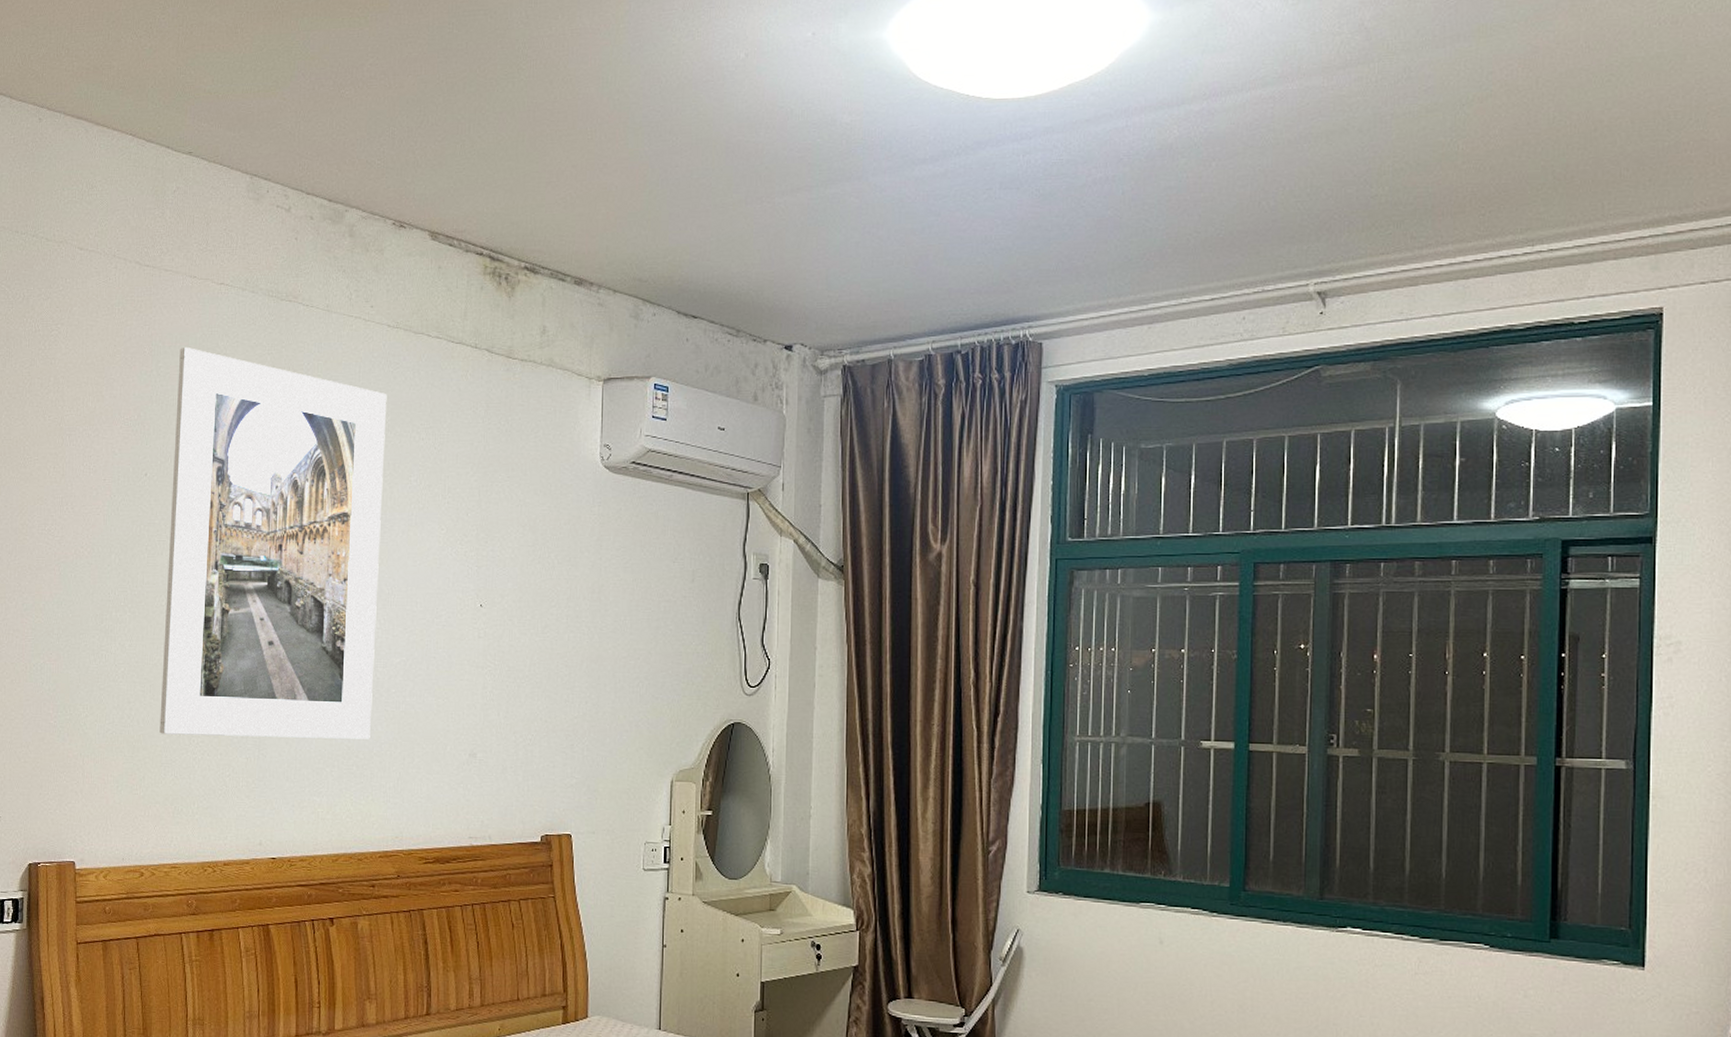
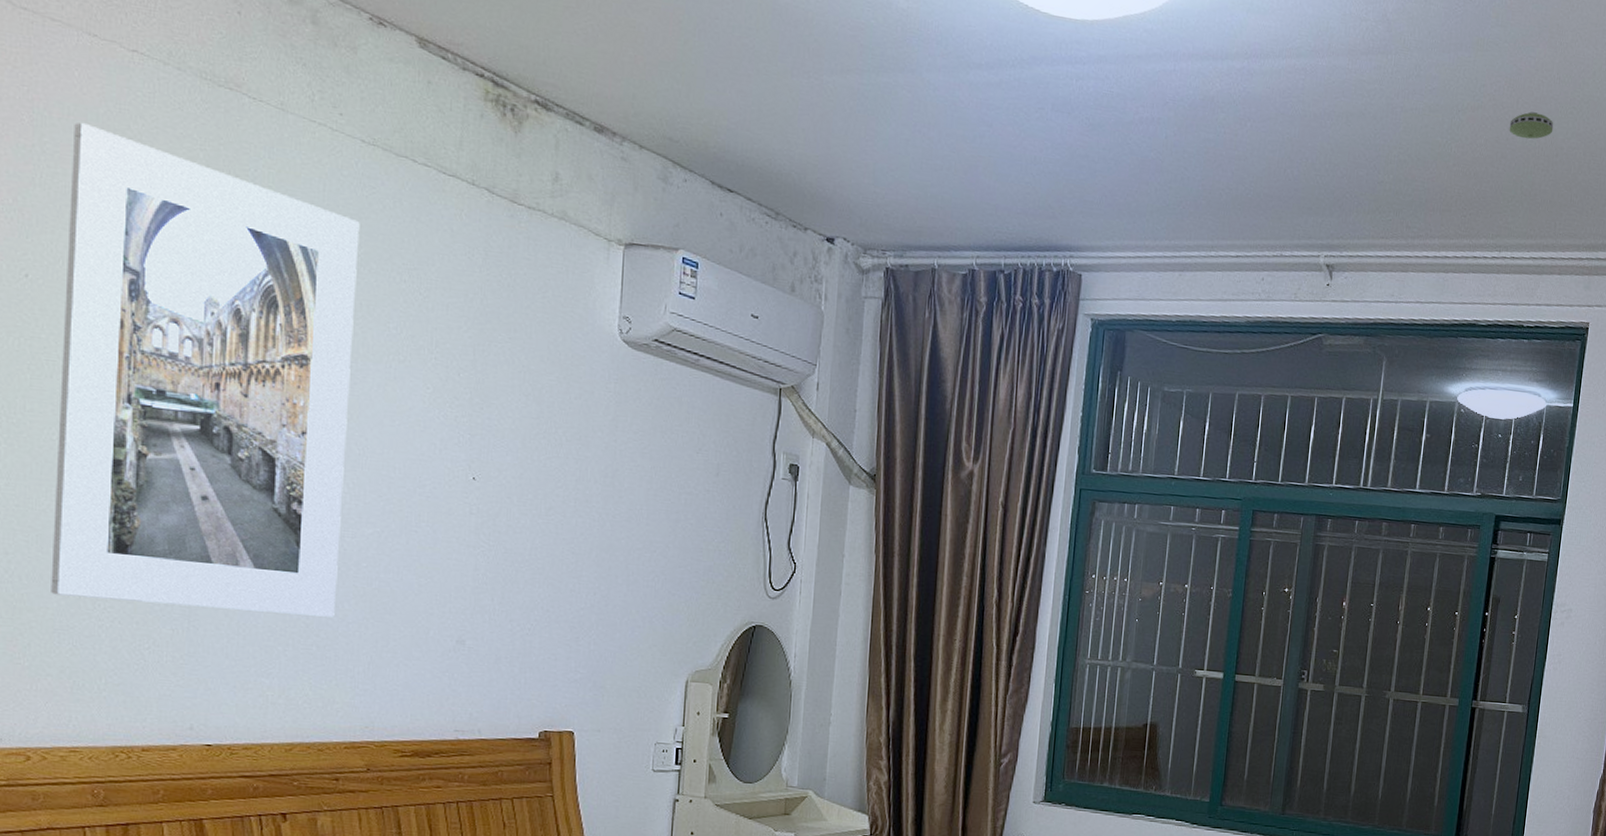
smoke detector: none [1529,88,1588,120] -> present [1509,111,1554,139]

